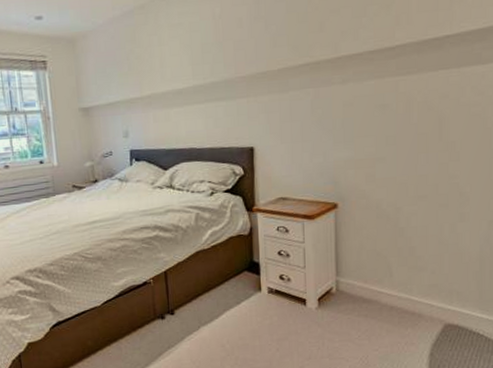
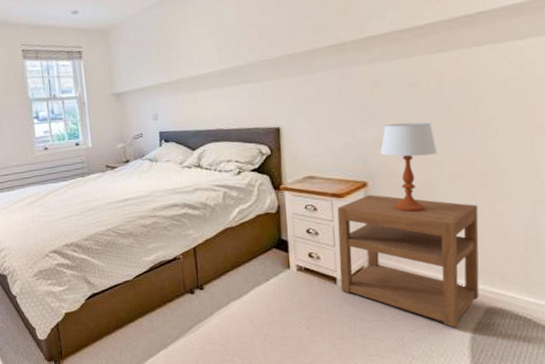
nightstand: none [308,215,440,345] -> present [337,194,479,328]
table lamp: none [351,143,404,234] -> present [380,121,438,213]

